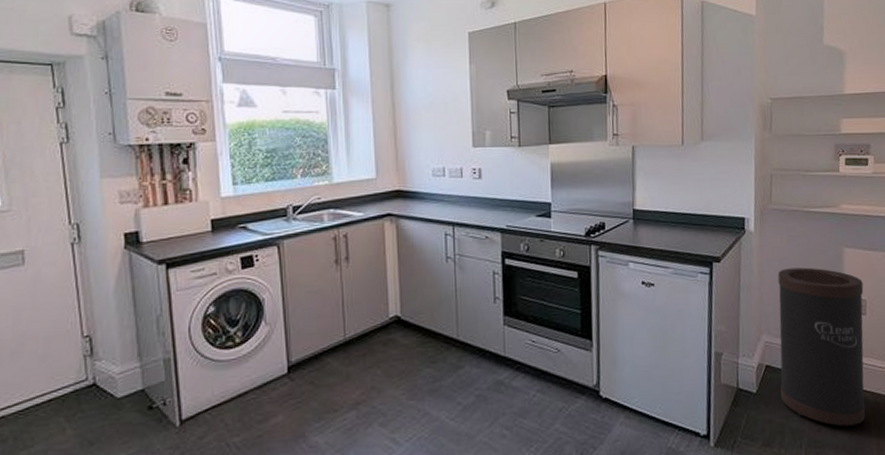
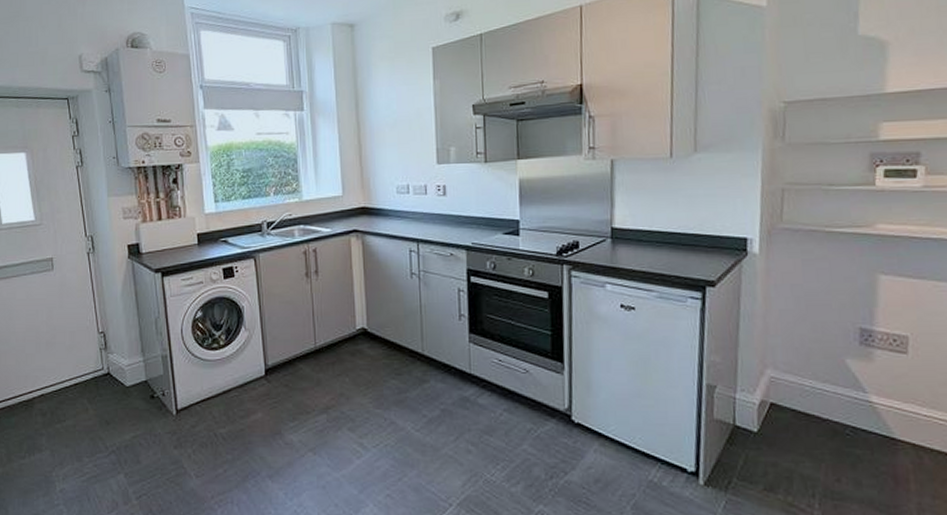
trash can: present [777,267,866,426] -> none [788,296,905,479]

